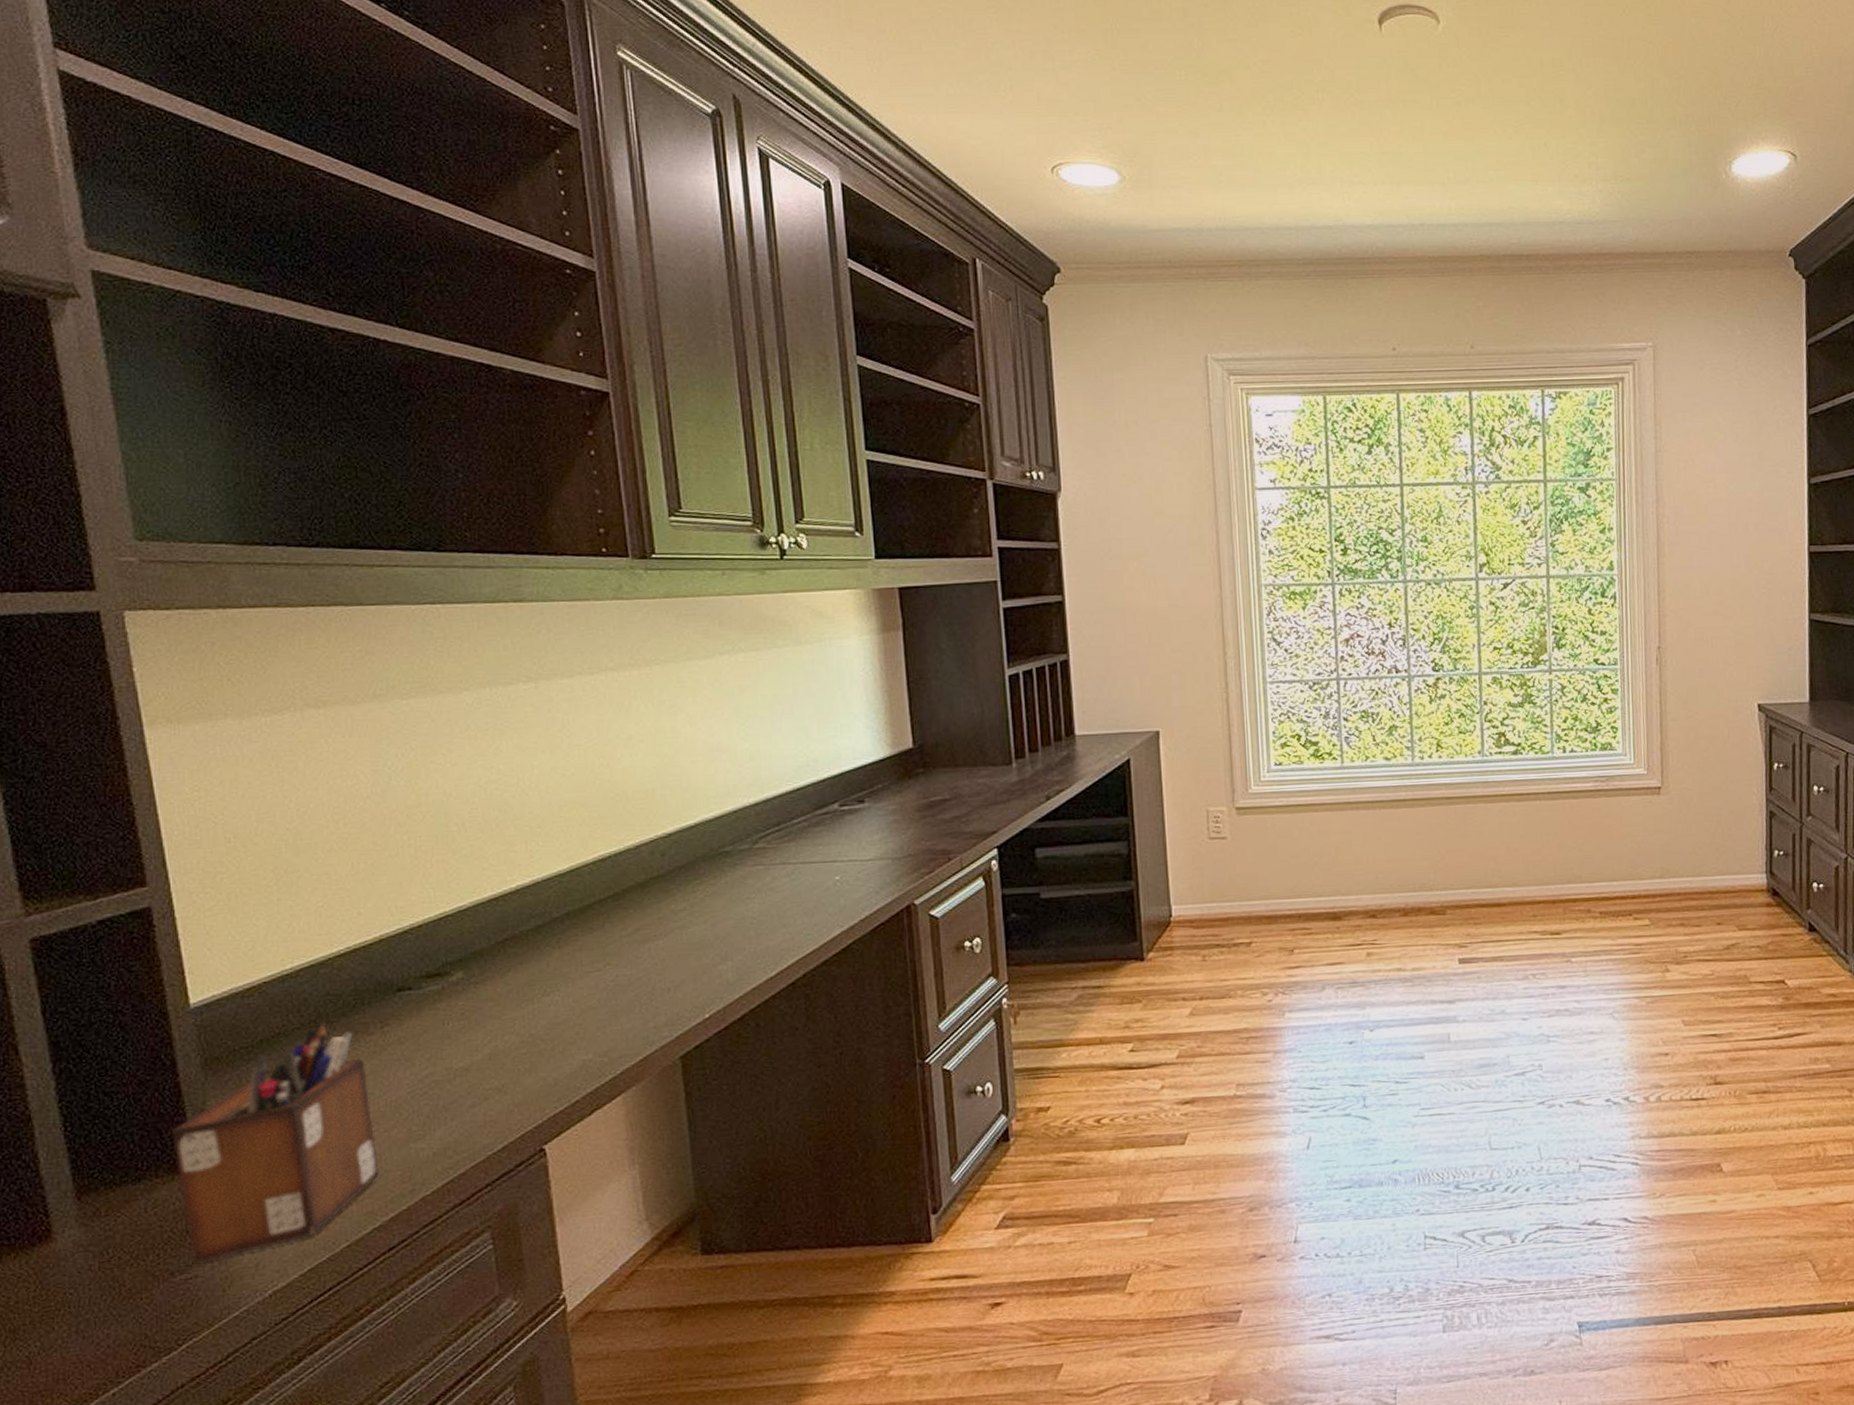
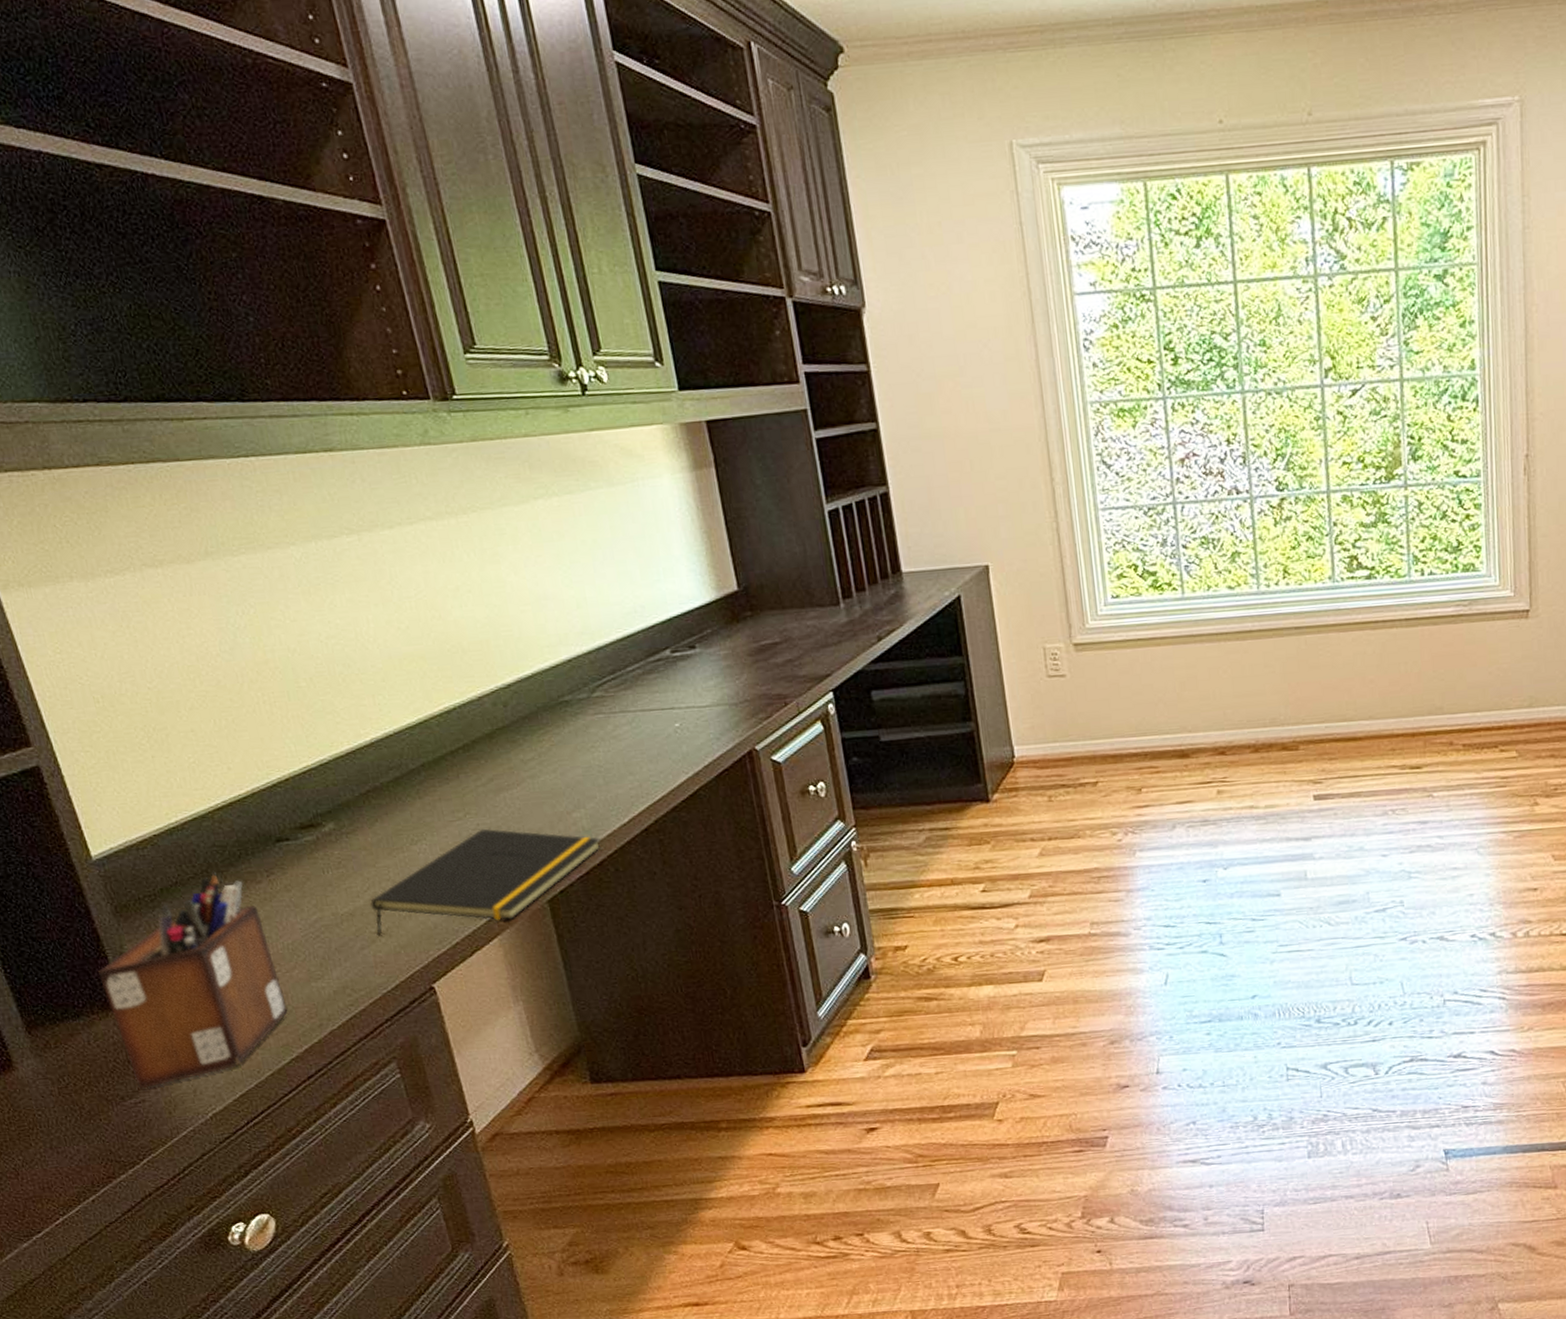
notepad: none [489,980,745,1092] -> present [370,828,601,935]

